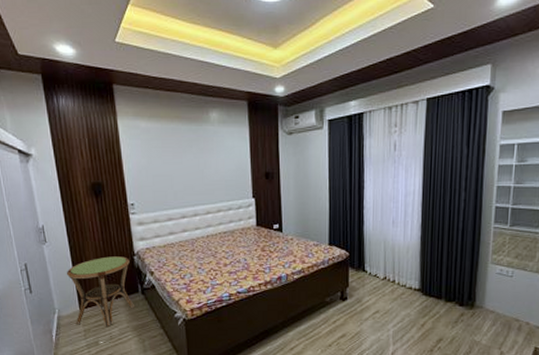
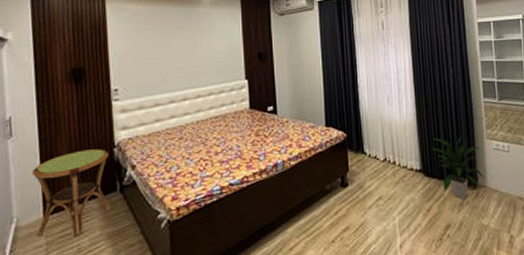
indoor plant: none [432,260,483,318] -> present [431,137,485,200]

